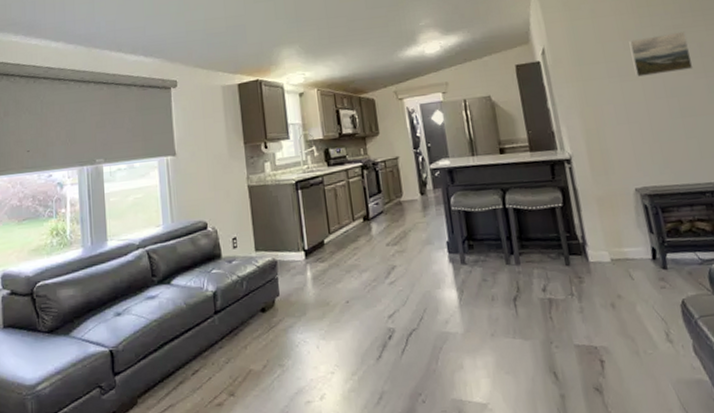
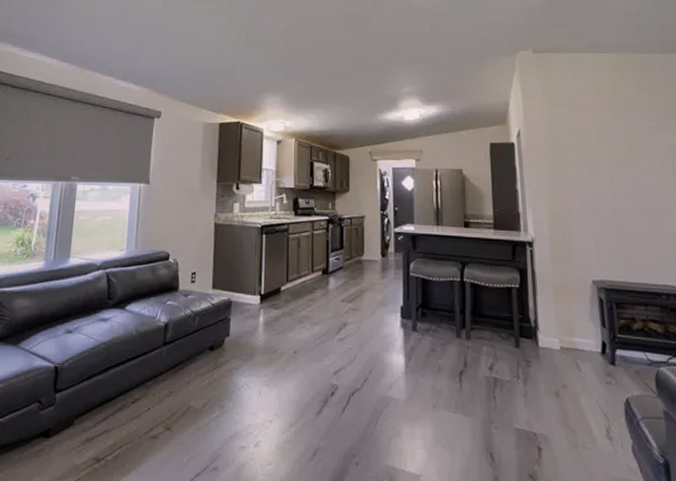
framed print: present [629,31,694,78] -> none [603,133,663,172]

